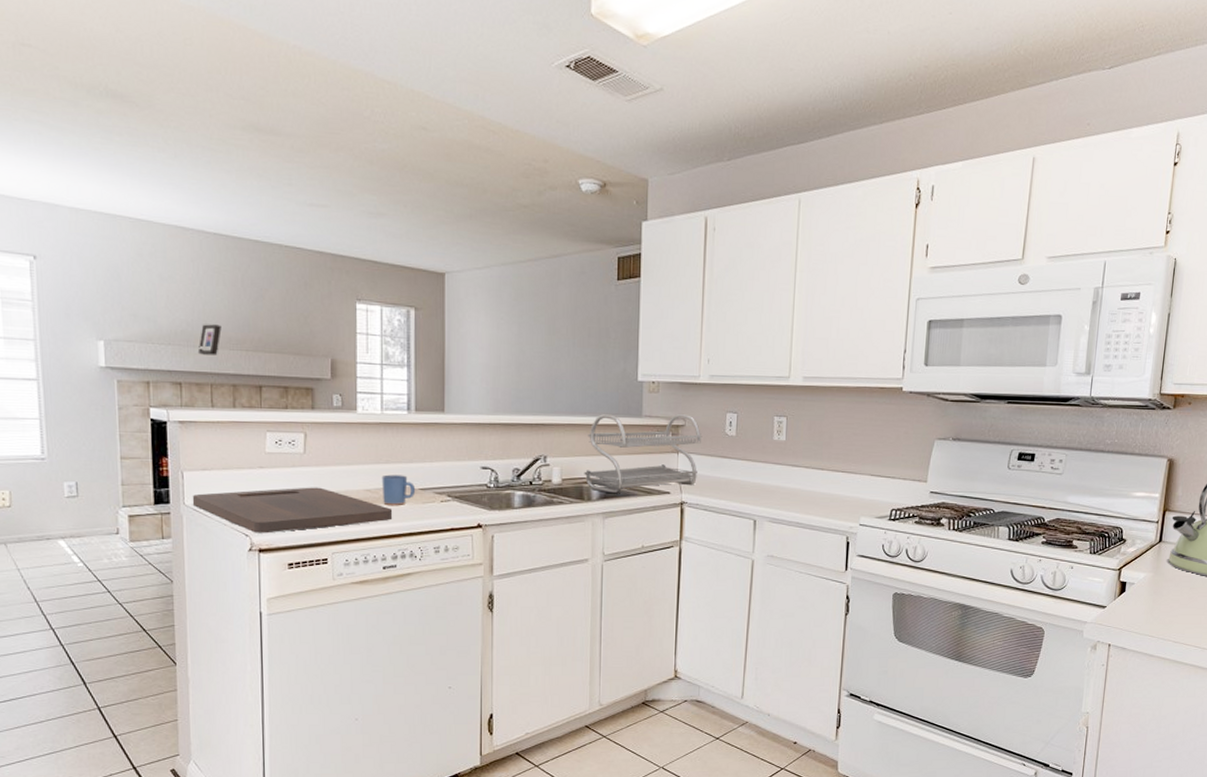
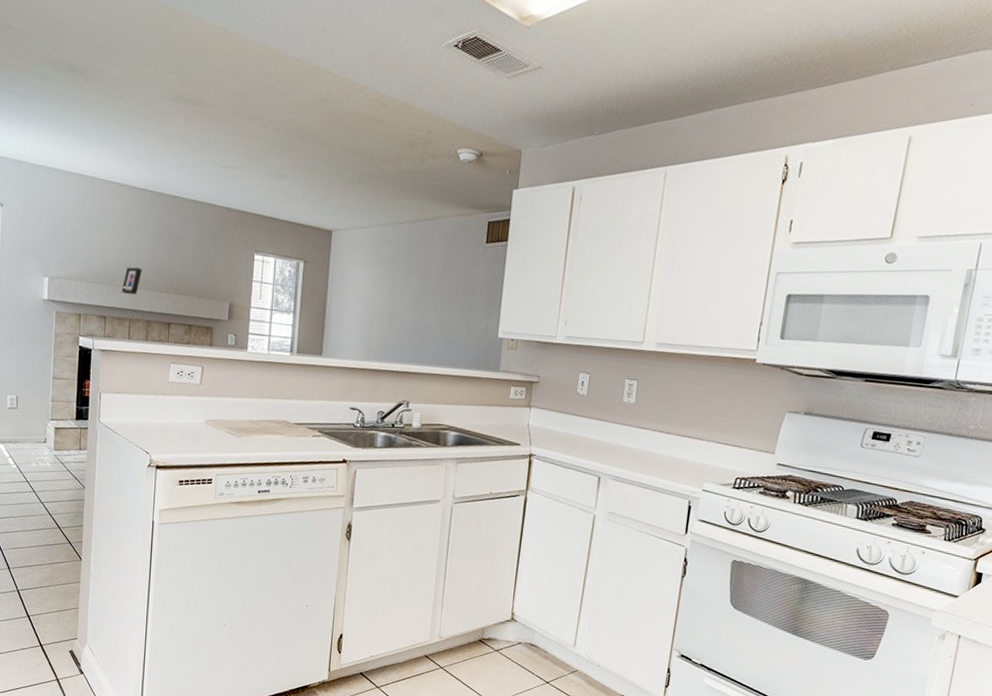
cutting board: present [192,487,393,534] -> none [106,413,271,453]
mug: present [381,474,416,505] -> none [263,408,292,437]
dish rack: present [584,413,702,494] -> none [442,365,555,442]

